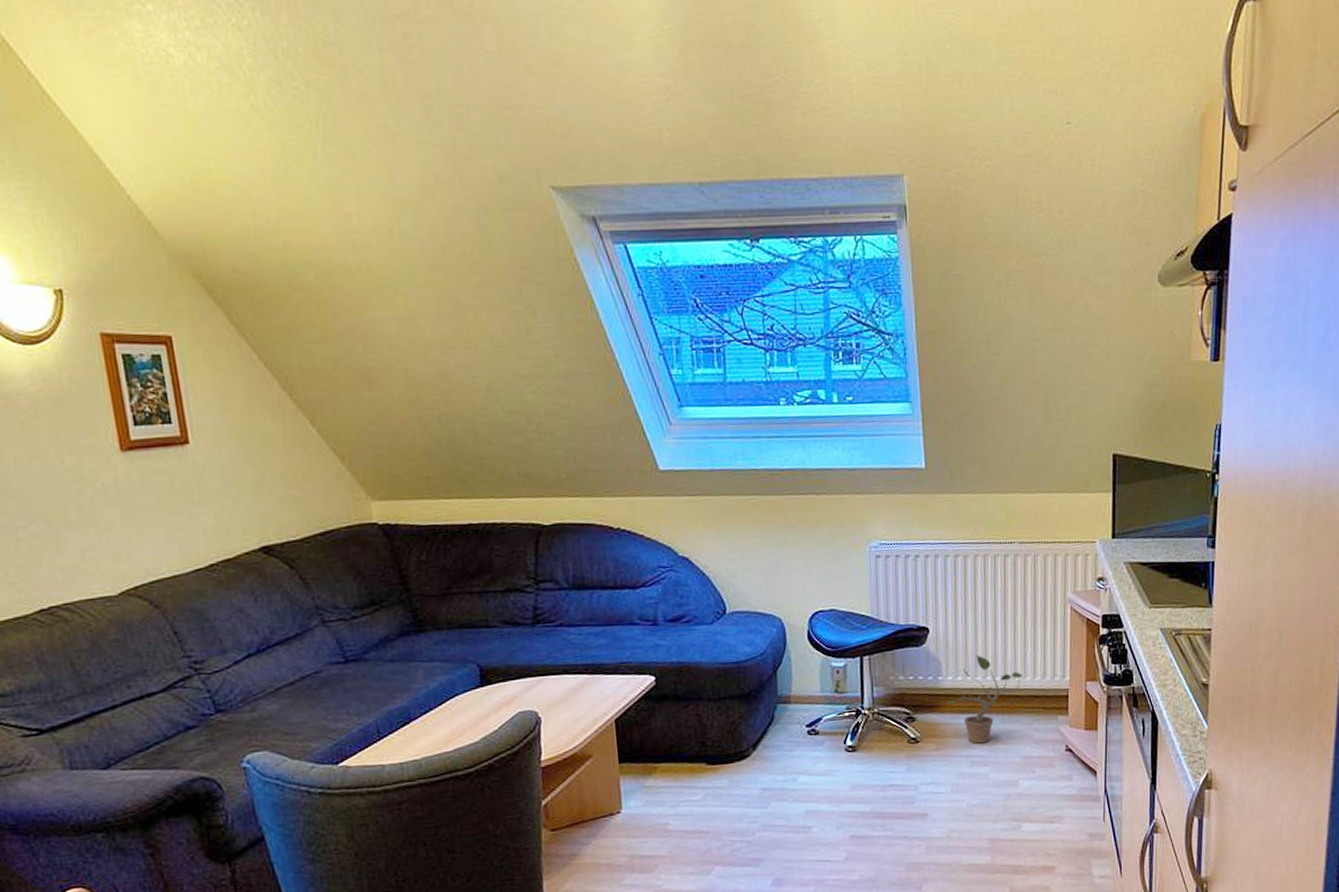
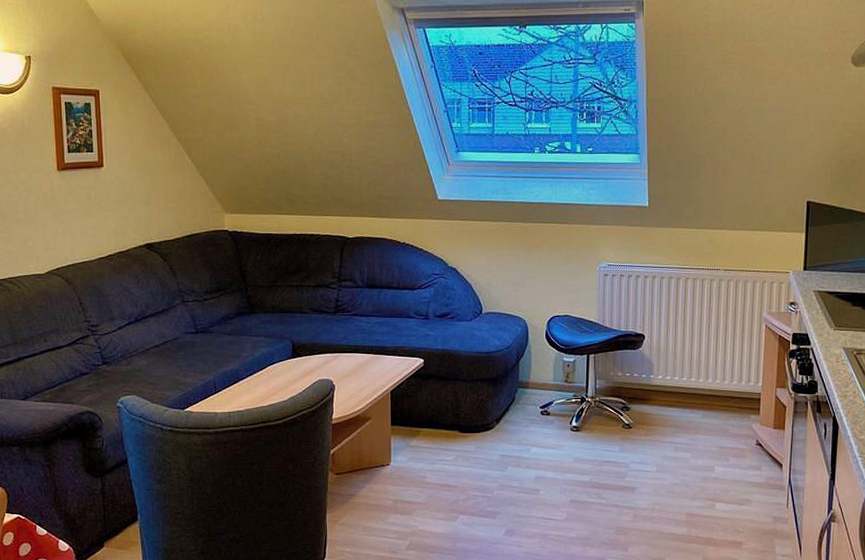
potted plant: present [946,655,1023,744] -> none [656,359,722,433]

